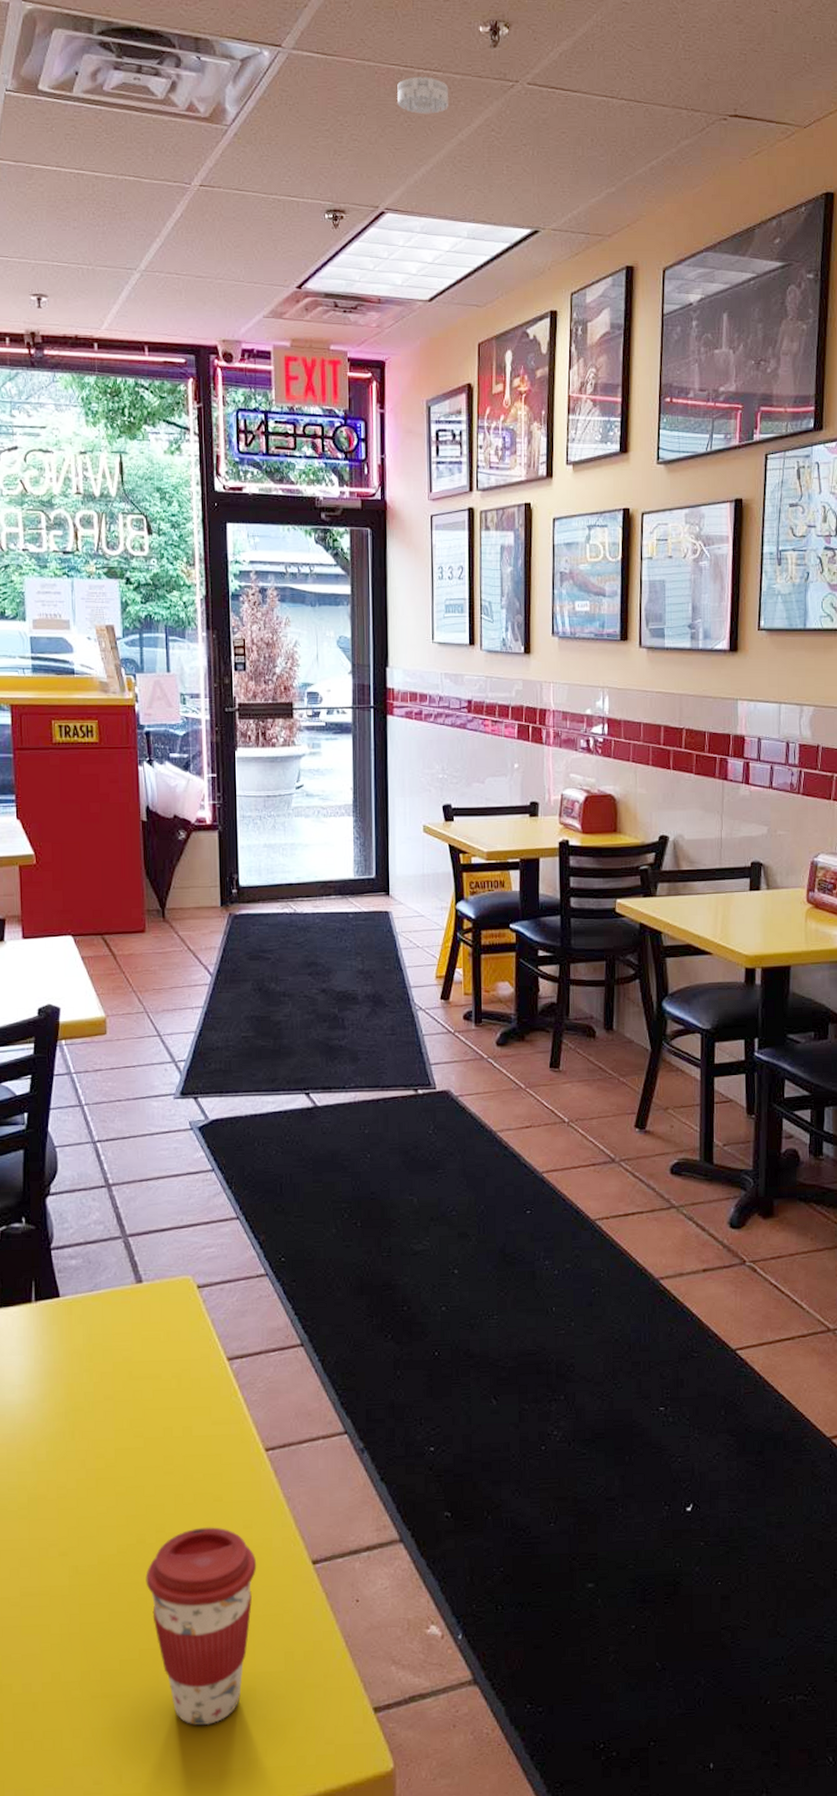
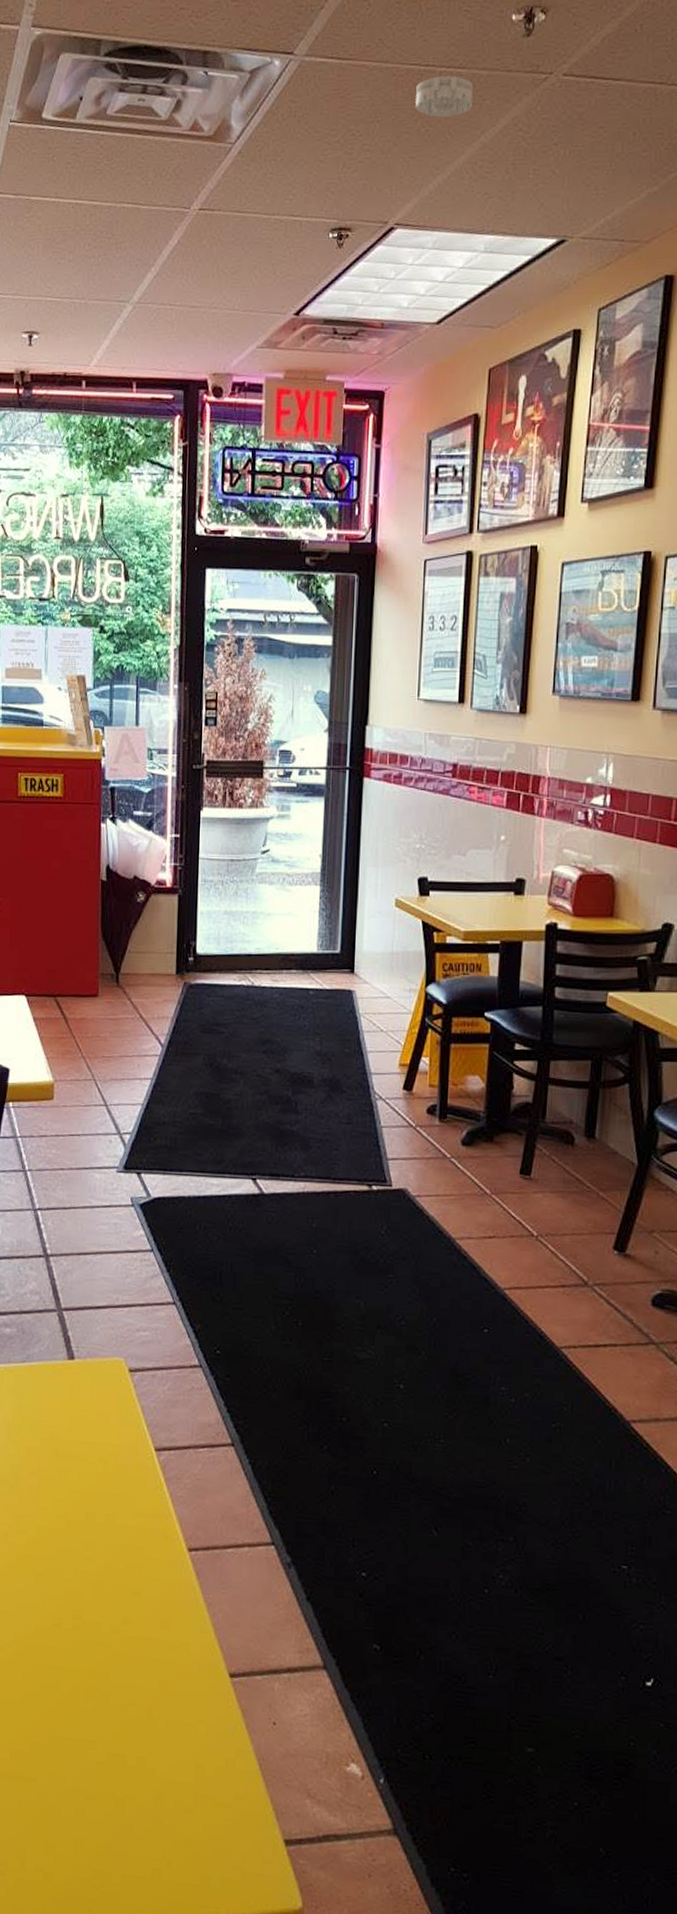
coffee cup: present [145,1527,257,1726] -> none [60,1620,173,1826]

